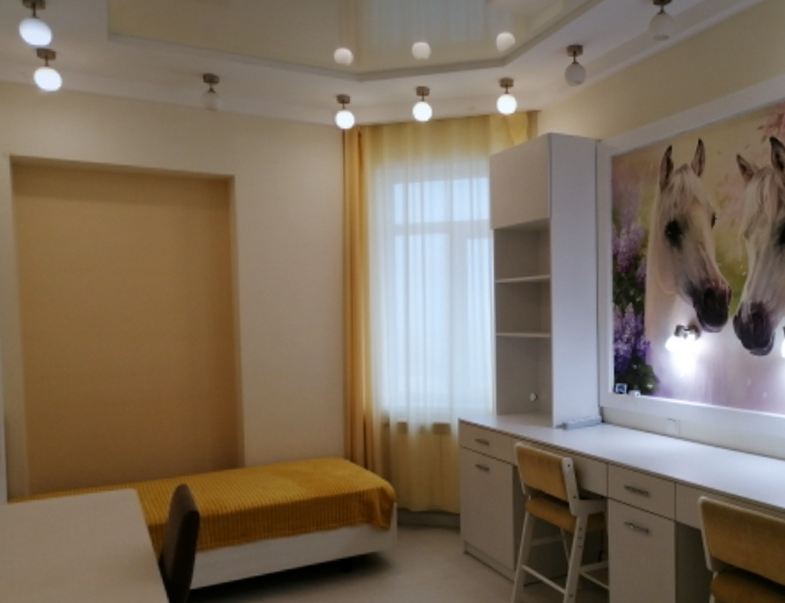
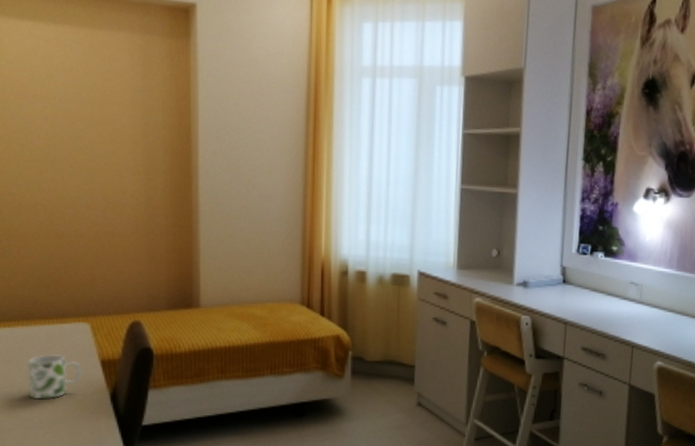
mug: none [75,522,130,569] -> present [28,354,82,400]

